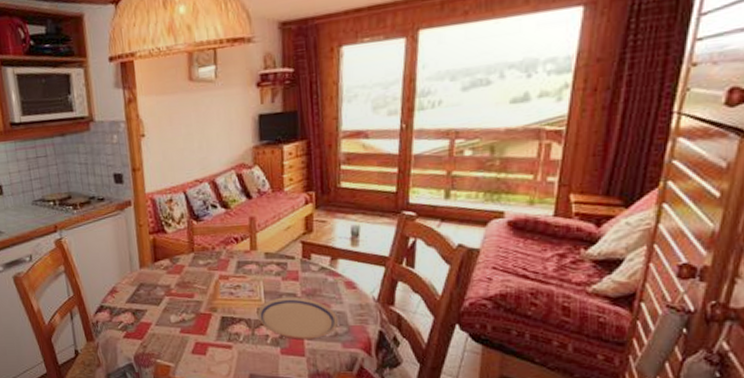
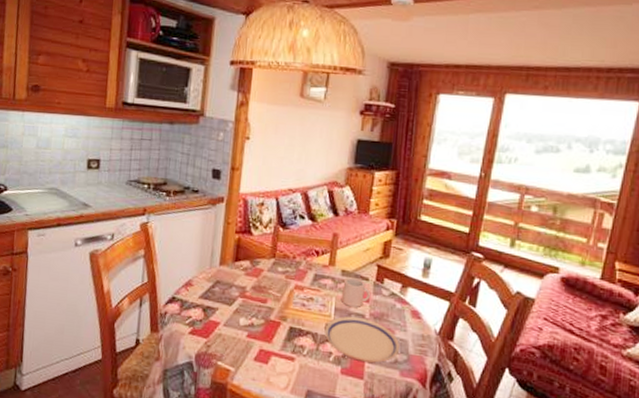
mug: none [268,258,300,289] -> present [342,277,371,308]

